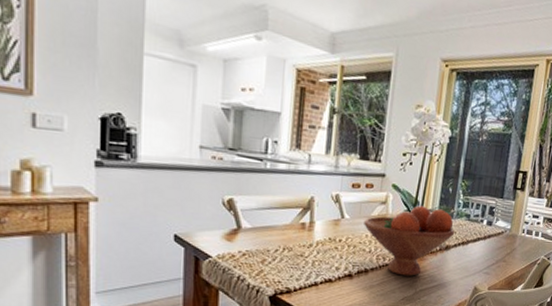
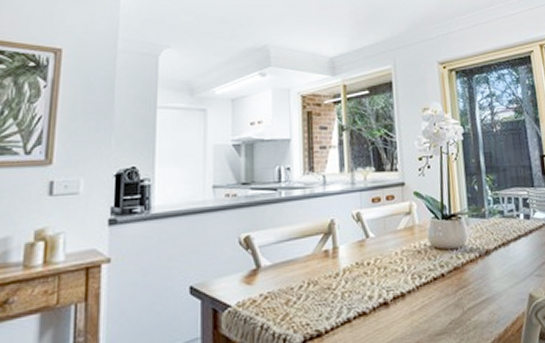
fruit bowl: present [364,206,455,276] -> none [391,210,492,295]

